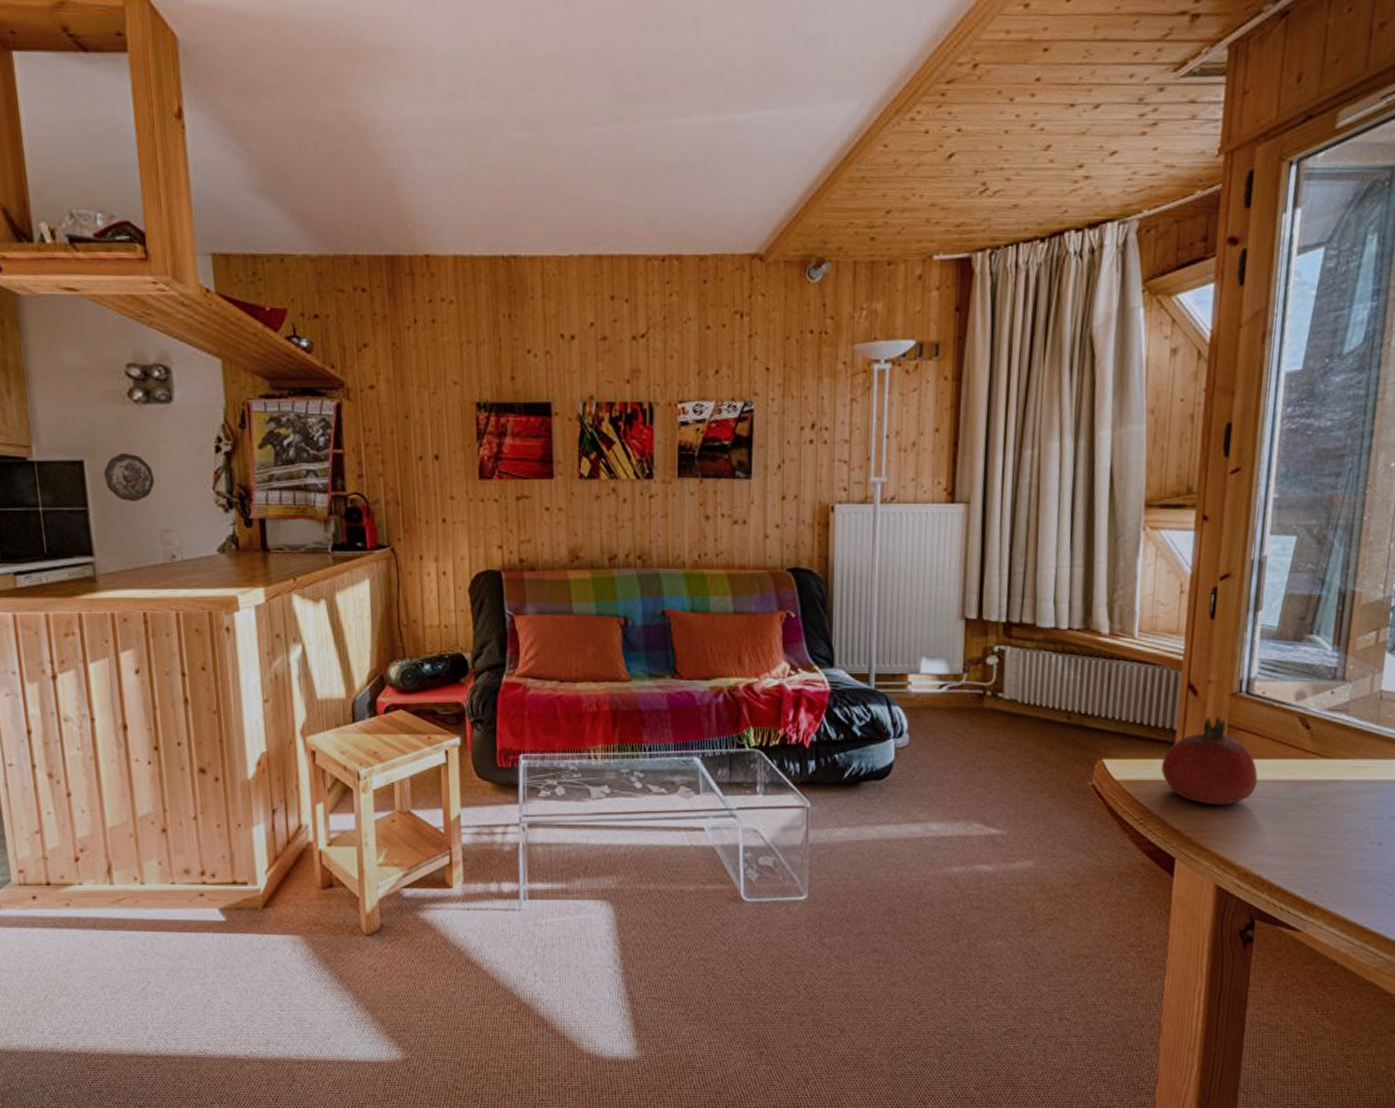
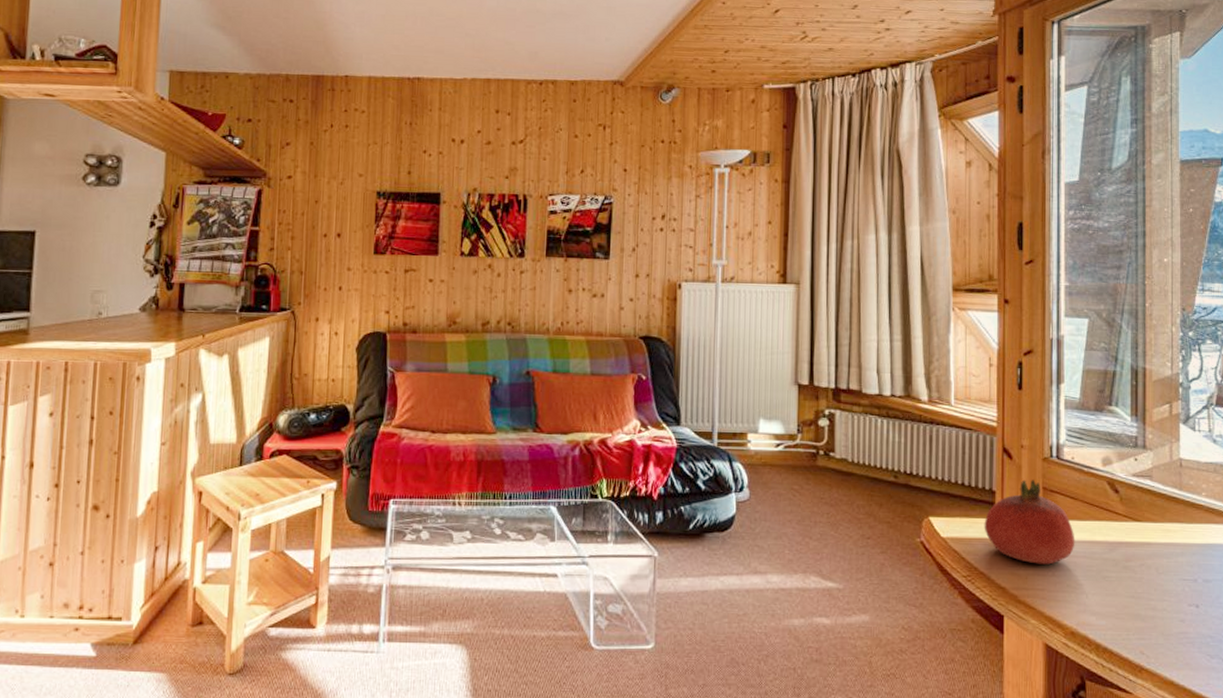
decorative plate: present [104,453,154,502] -> none [51,226,94,266]

